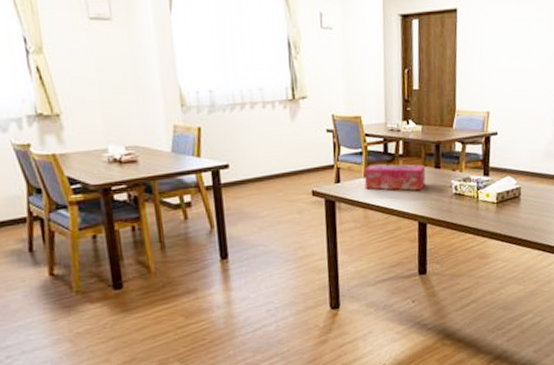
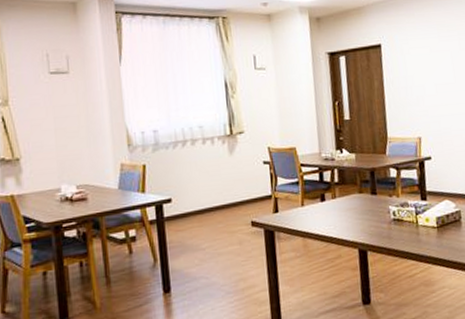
tissue box: present [364,163,426,191] -> none [301,191,363,218]

